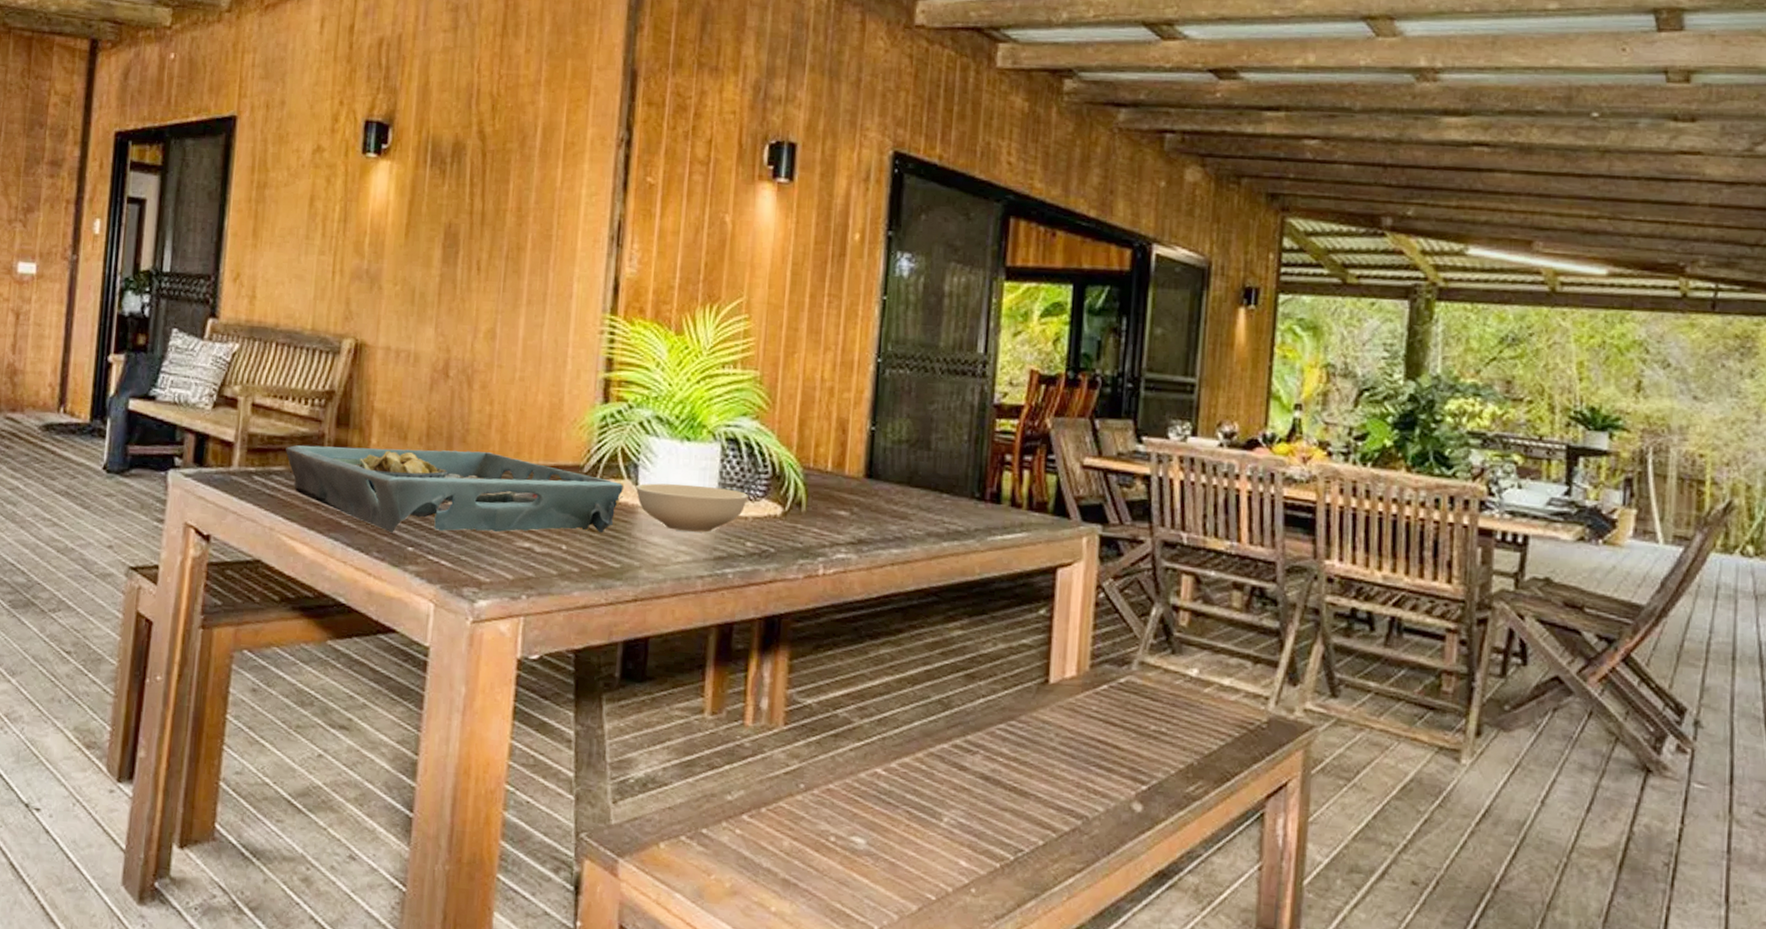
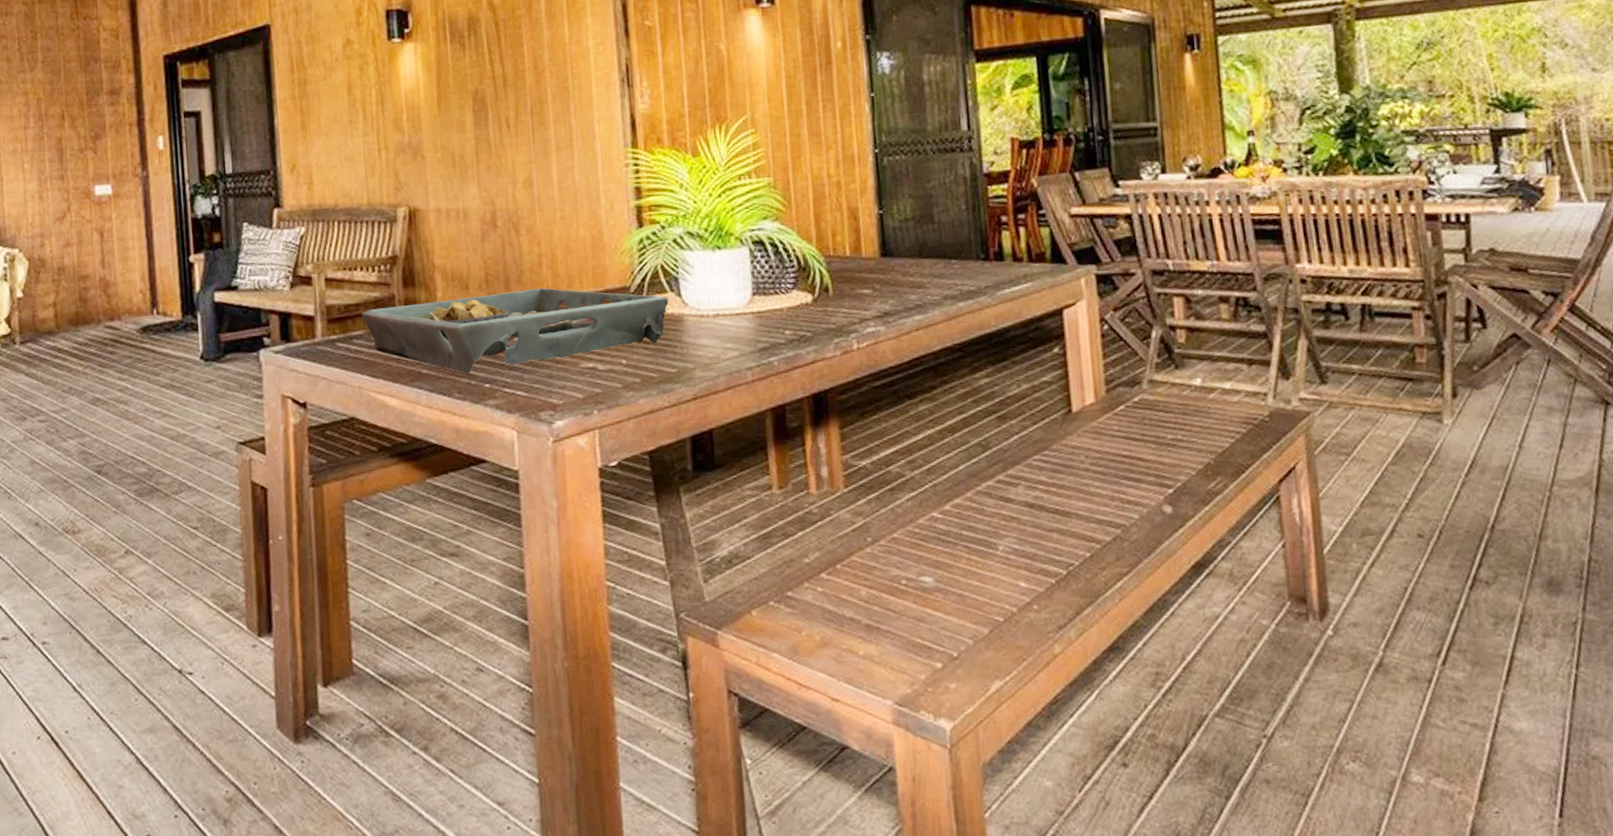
bowl: present [635,483,749,533] -> none [678,286,781,331]

